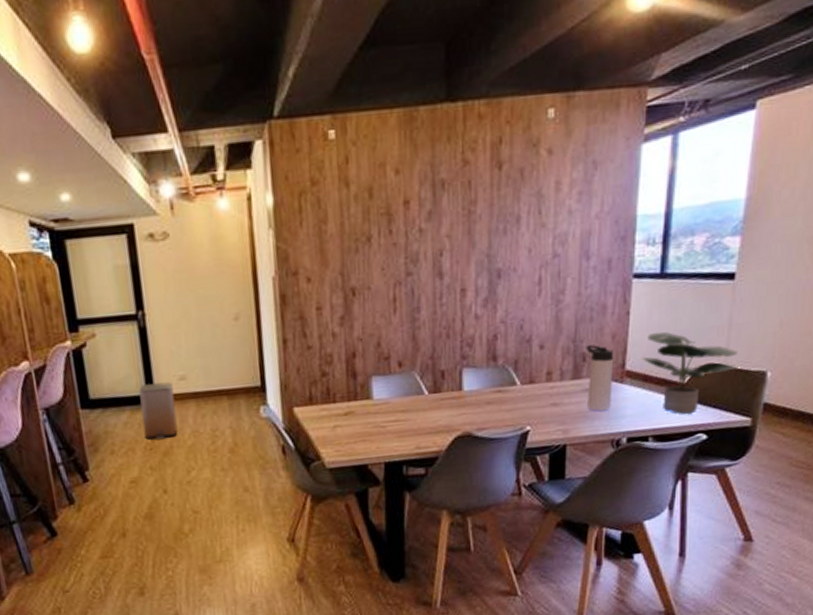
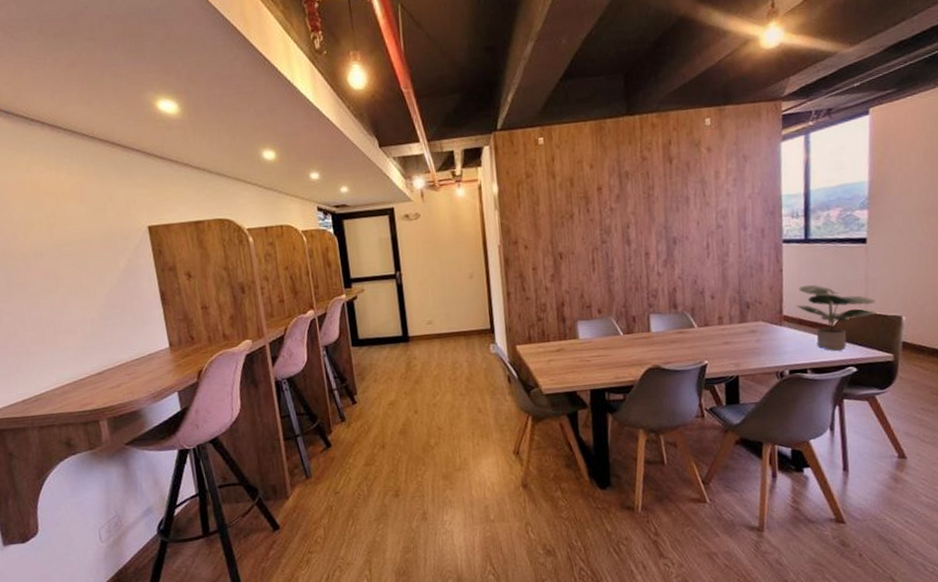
pedal bin: present [139,382,178,440] -> none [396,325,426,371]
thermos bottle: present [586,344,613,412] -> none [748,295,774,349]

